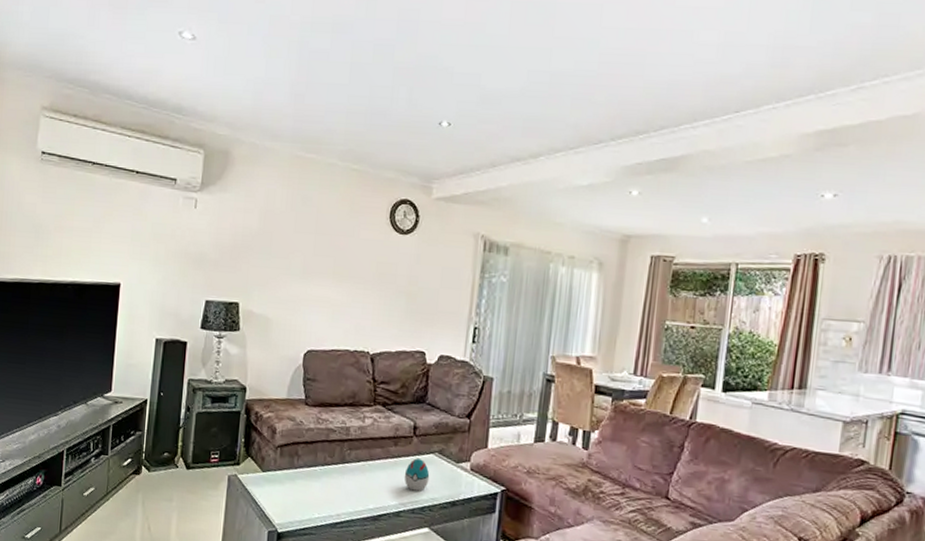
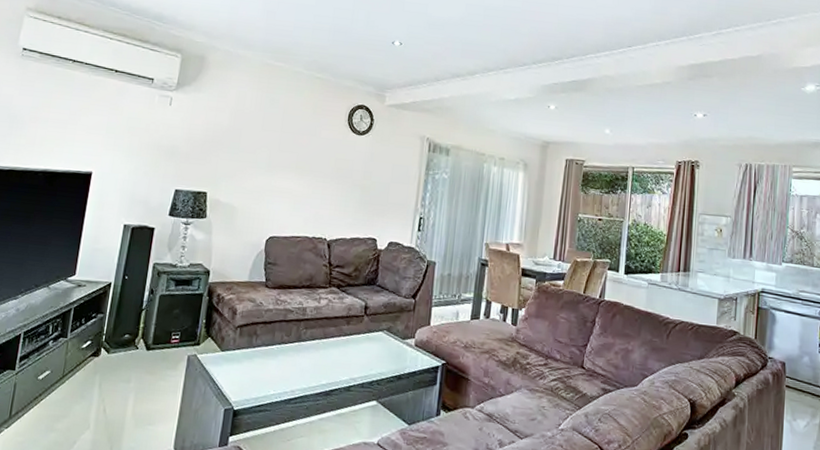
decorative egg: present [404,458,430,492] -> none [355,336,379,367]

